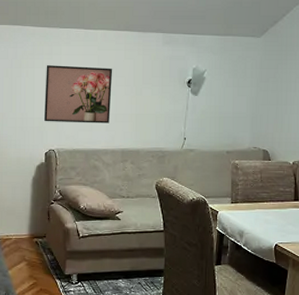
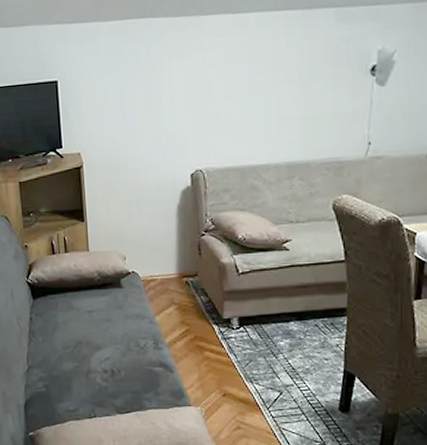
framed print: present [44,65,113,124] -> none [186,60,272,136]

